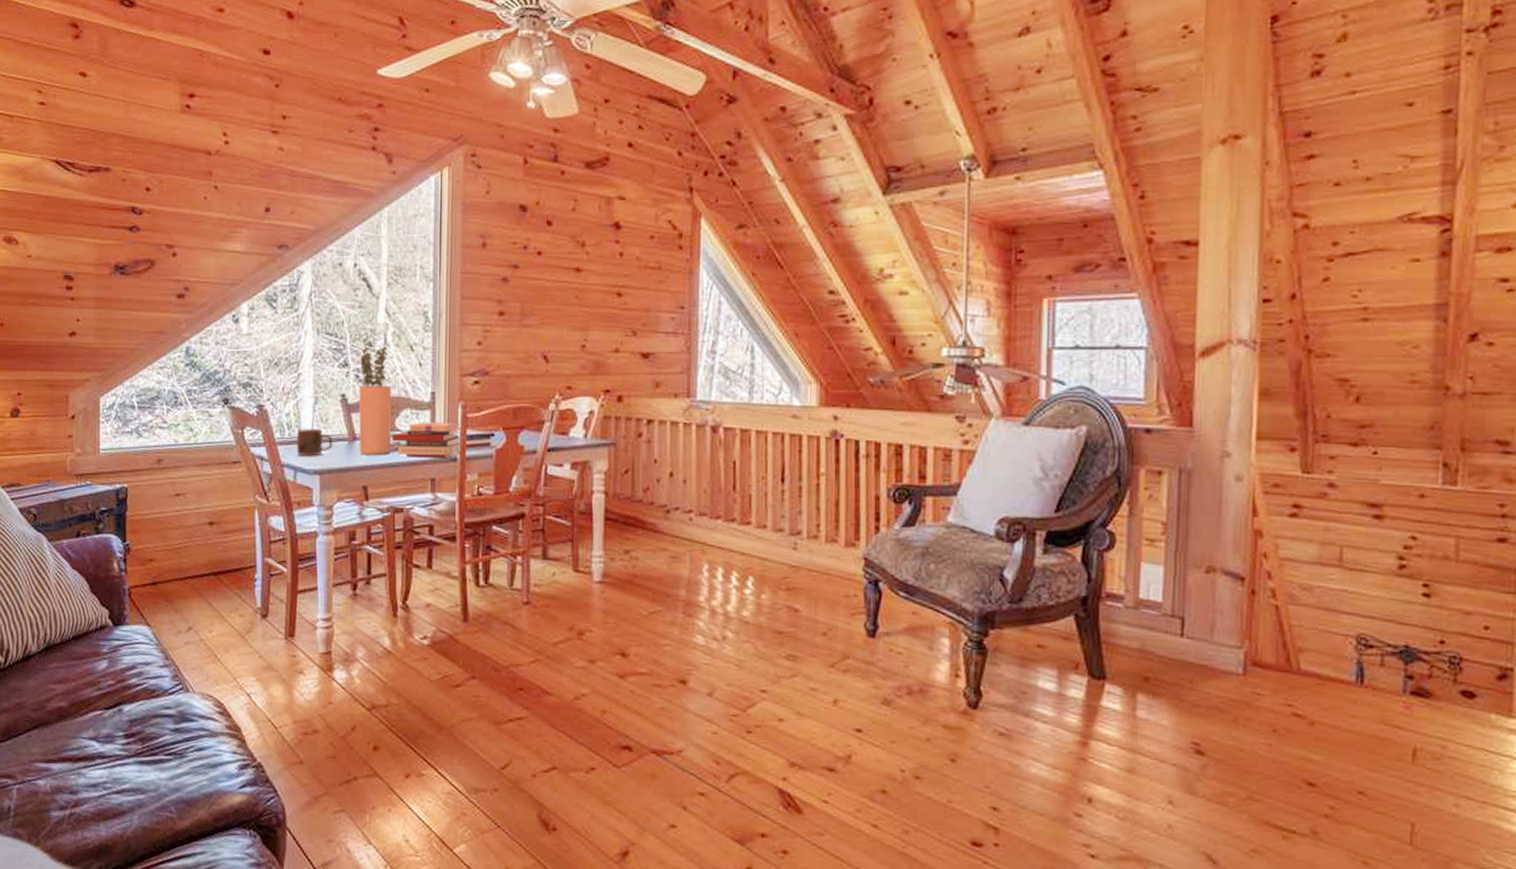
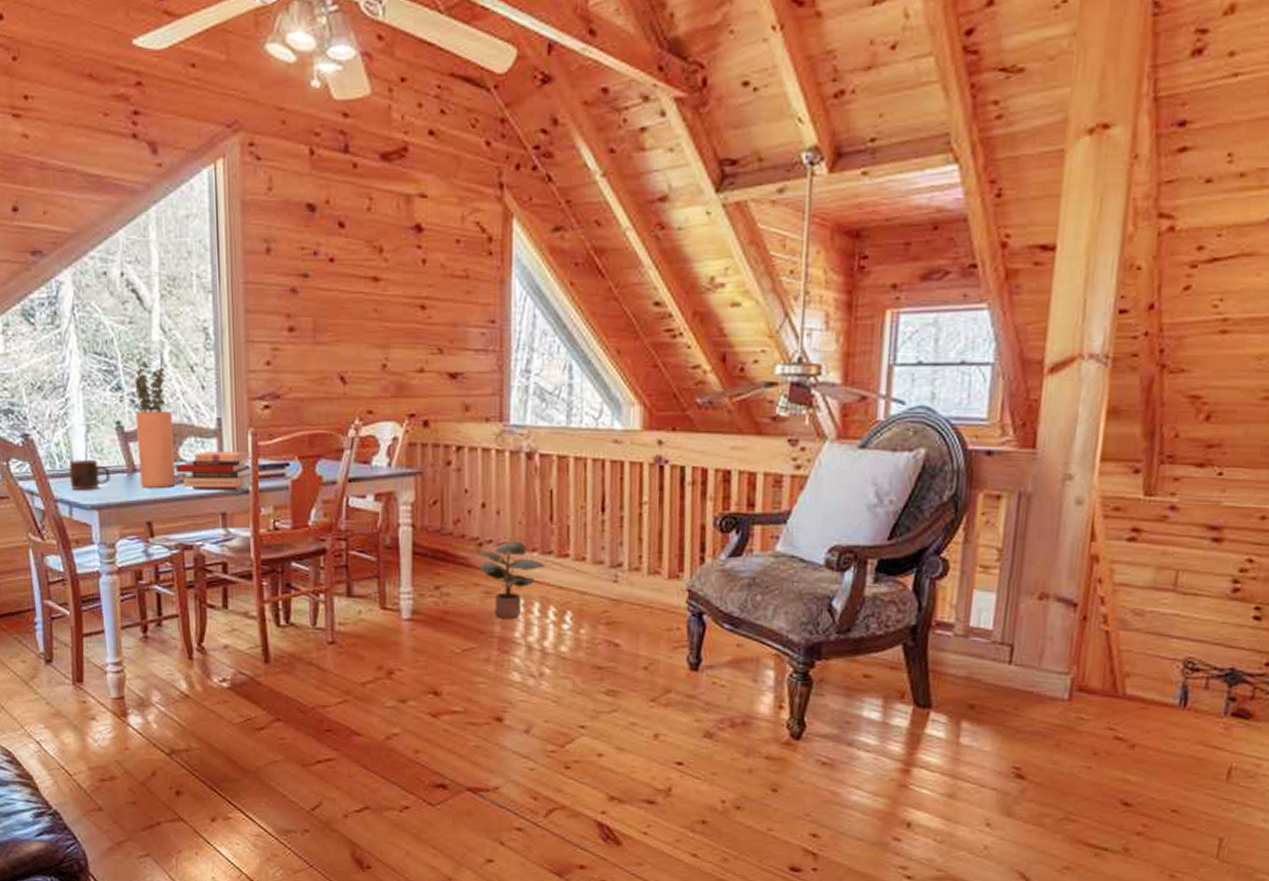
potted plant: none [664,508,729,584] -> present [477,541,546,619]

